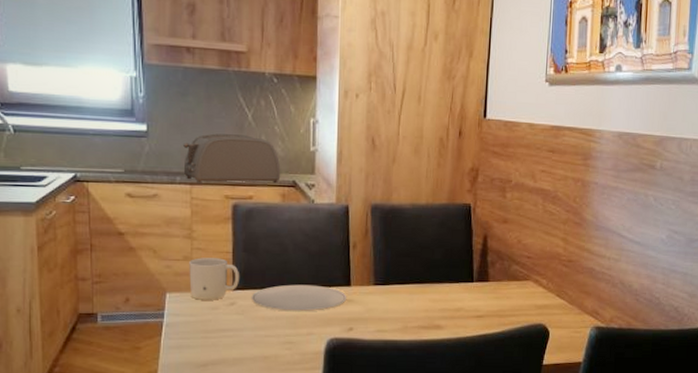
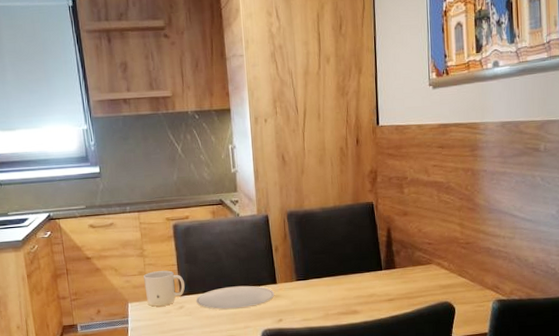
toaster: present [183,133,281,184] -> none [129,166,210,211]

